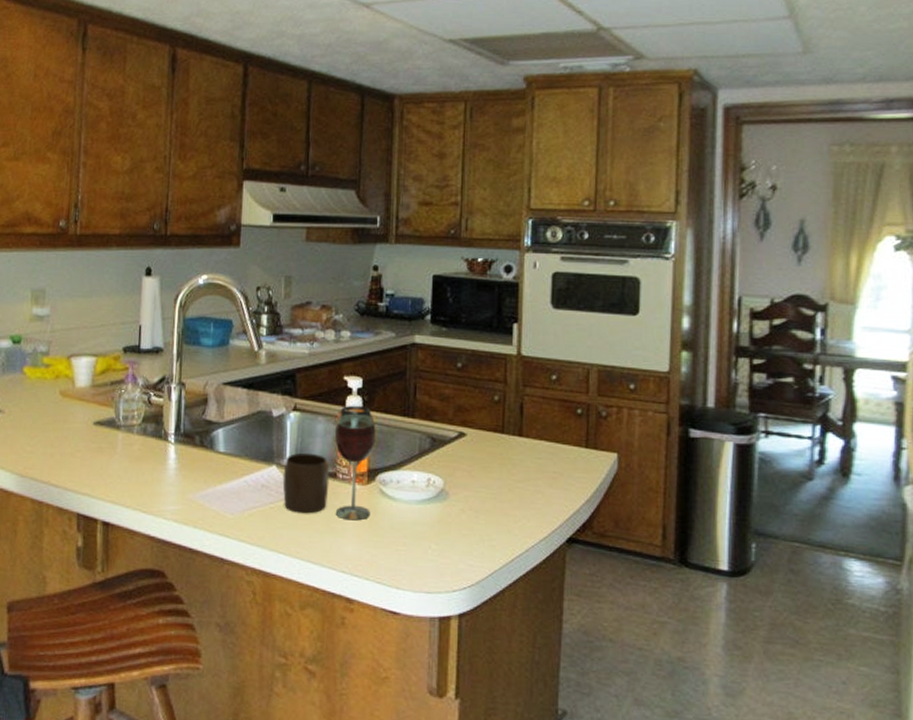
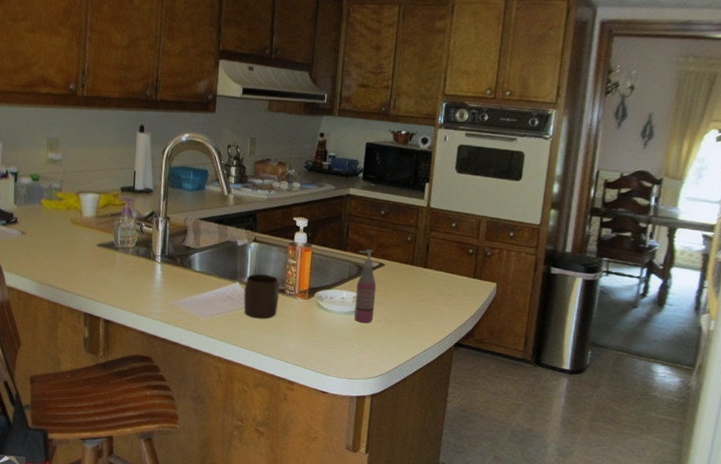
wineglass: present [335,405,376,521] -> none [284,239,317,325]
soap dispenser: none [430,414,457,514] -> present [354,249,377,323]

